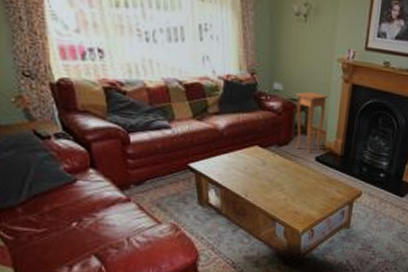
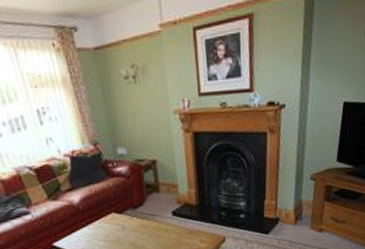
side table: present [295,91,329,153] -> none [139,148,175,209]

